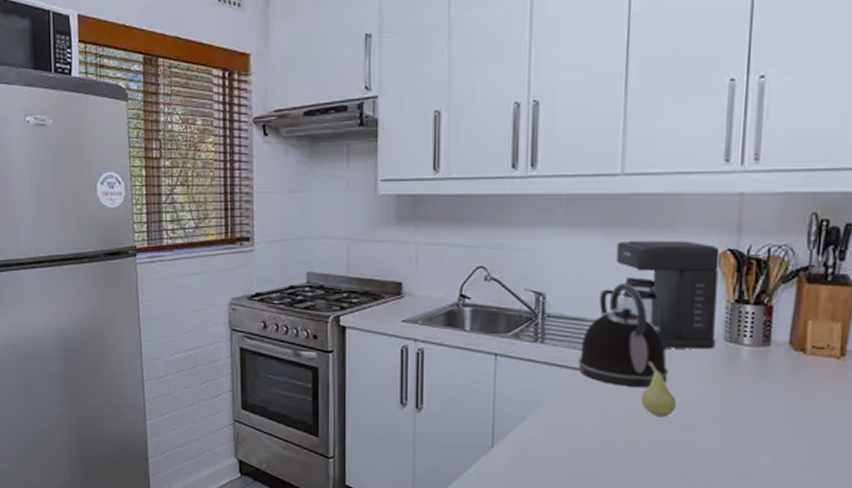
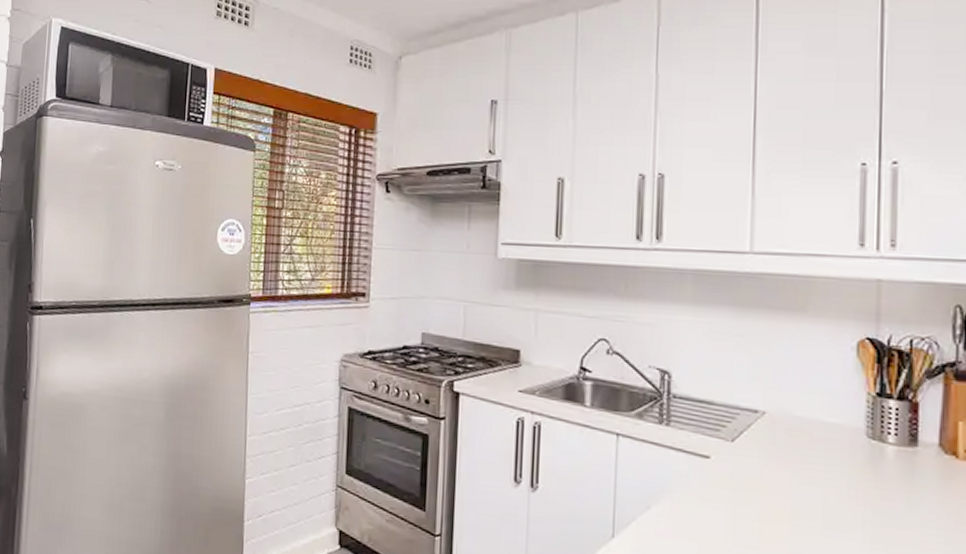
kettle: present [578,283,668,387] -> none [707,366,806,483]
coffee maker: present [600,240,720,349] -> none [729,322,857,446]
fruit: present [640,362,677,418] -> none [775,454,817,519]

